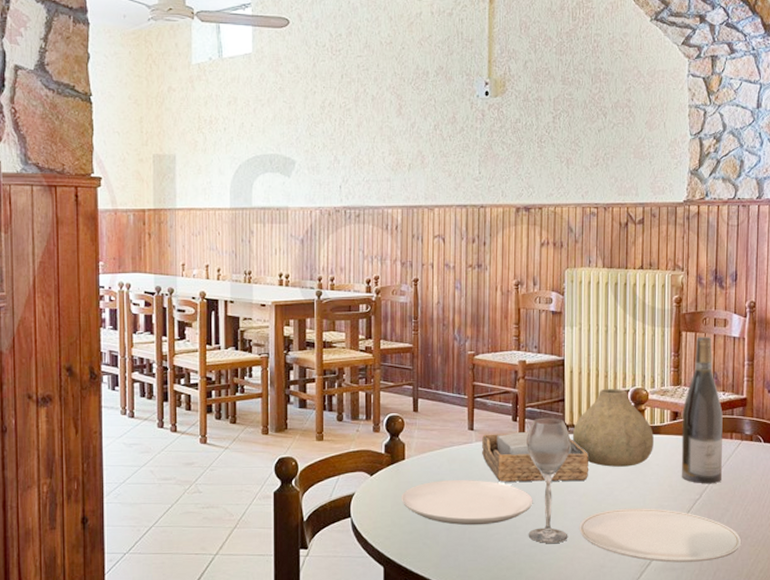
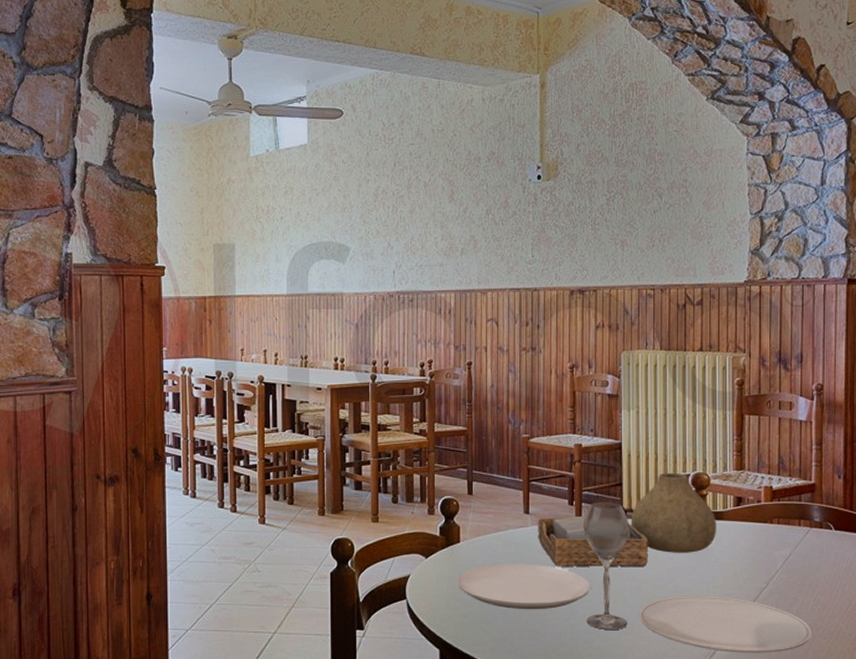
wine bottle: present [681,336,723,483] -> none [746,419,790,571]

